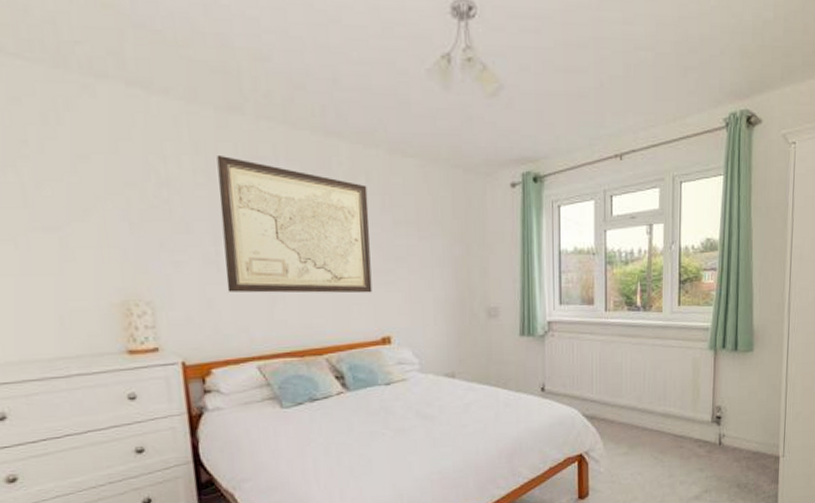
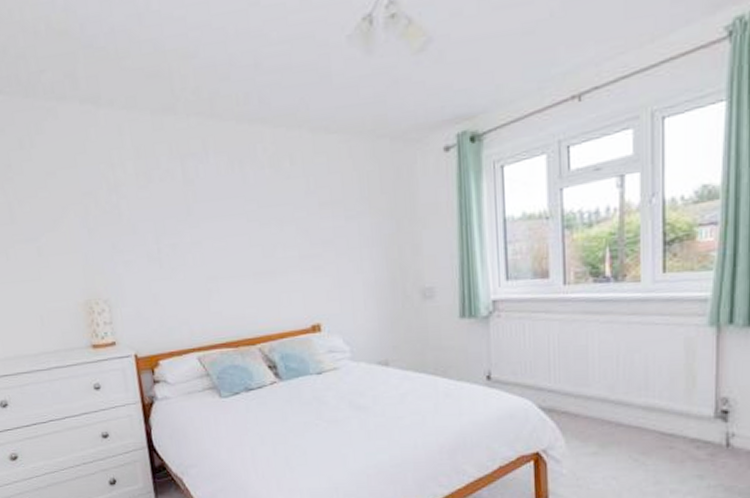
wall art: present [217,156,372,293] -> none [155,156,301,287]

